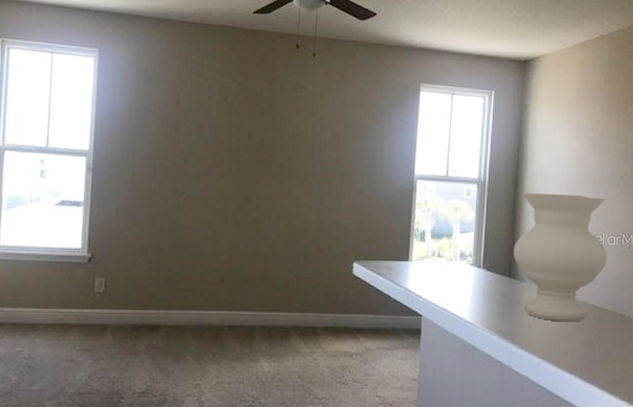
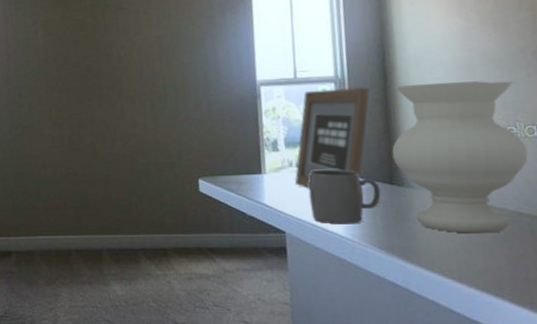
picture frame: none [434,188,503,279] -> present [294,87,370,190]
mug: none [444,261,501,311] -> present [308,170,381,225]

